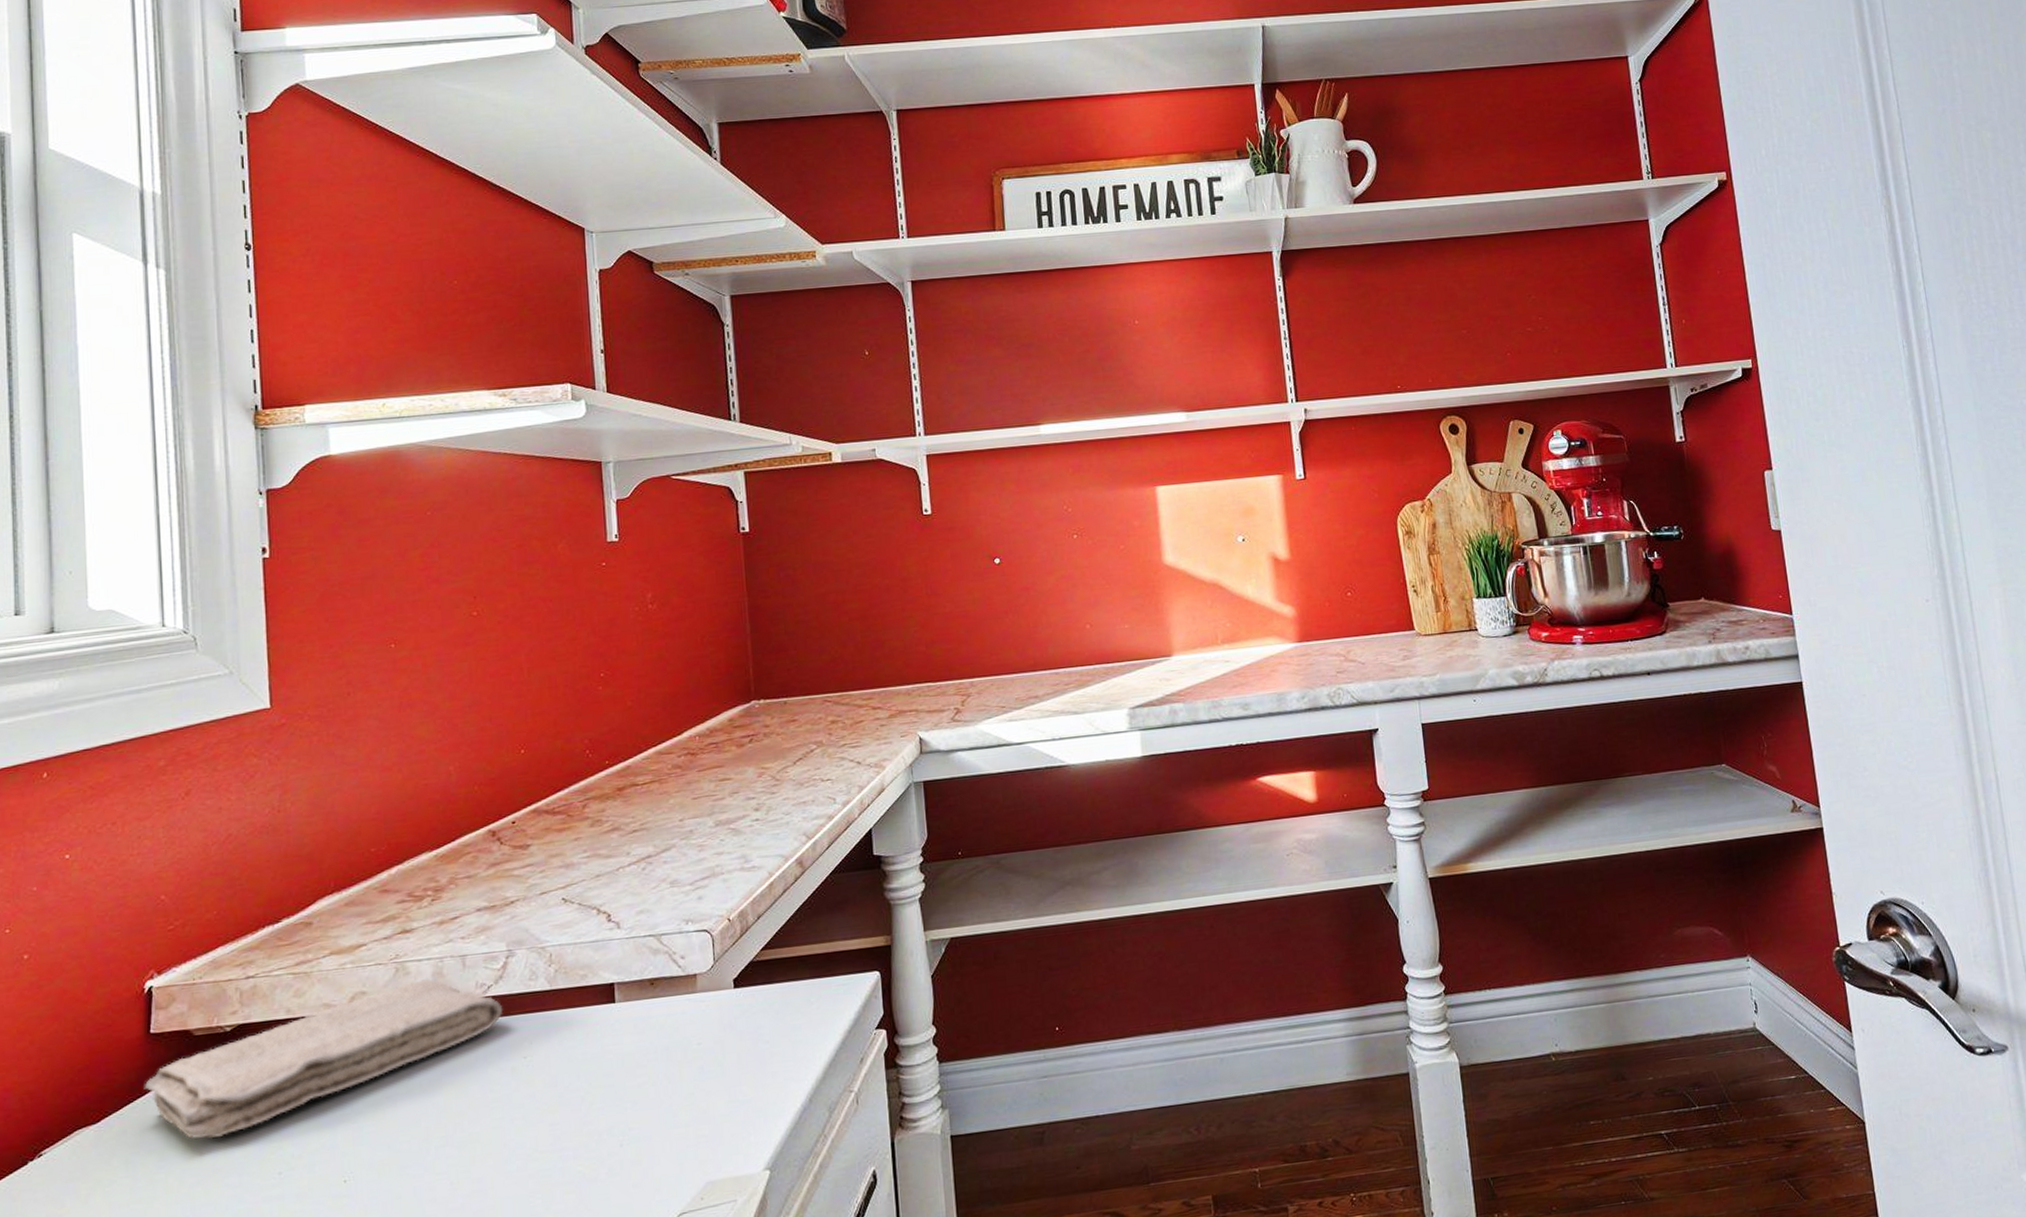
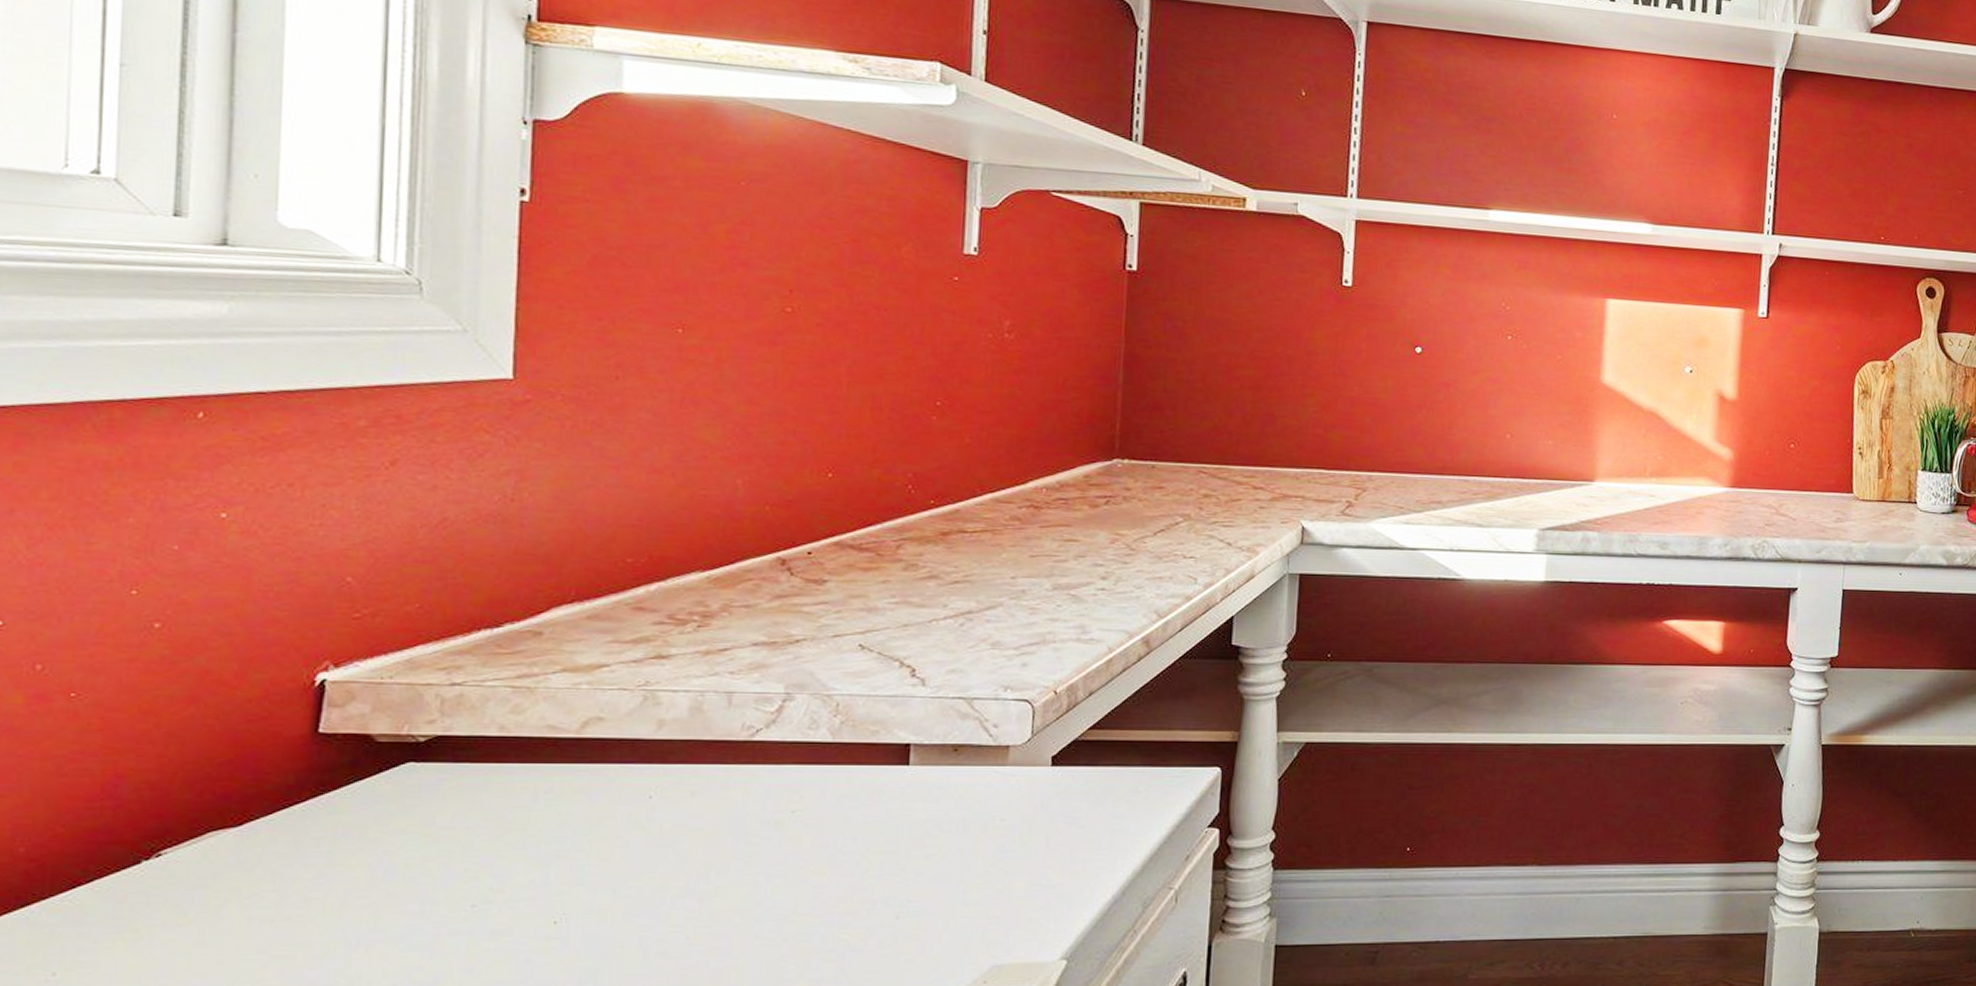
washcloth: present [144,978,503,1139] -> none [304,711,773,860]

